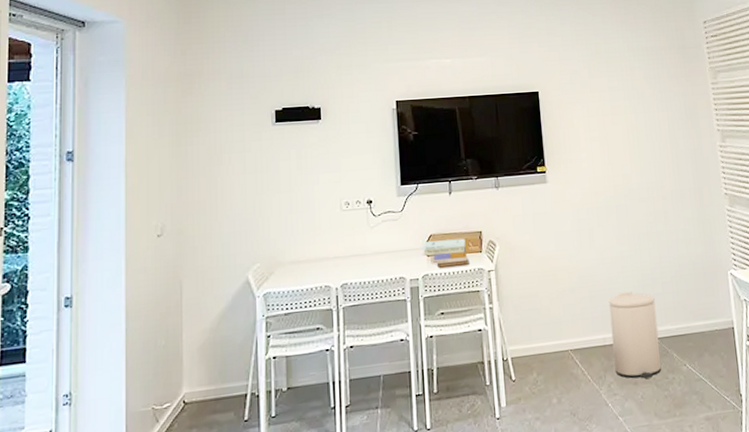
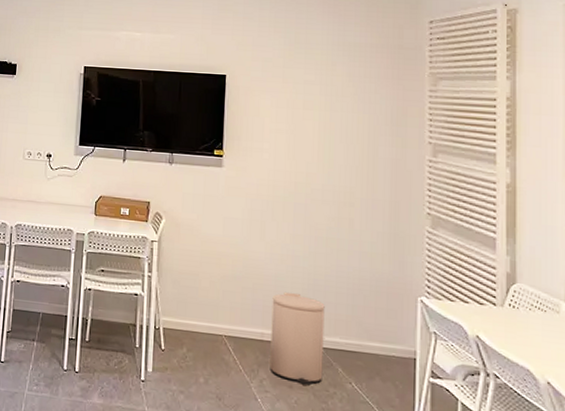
books: present [422,238,469,268] -> none [91,201,134,231]

